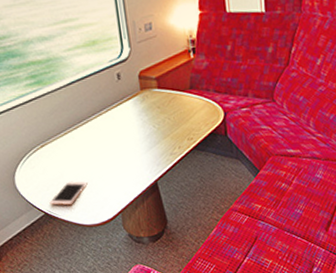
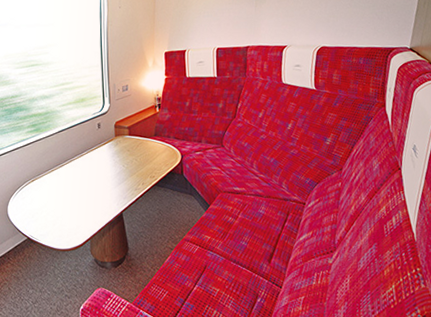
cell phone: present [49,181,88,205] -> none [32,210,65,231]

